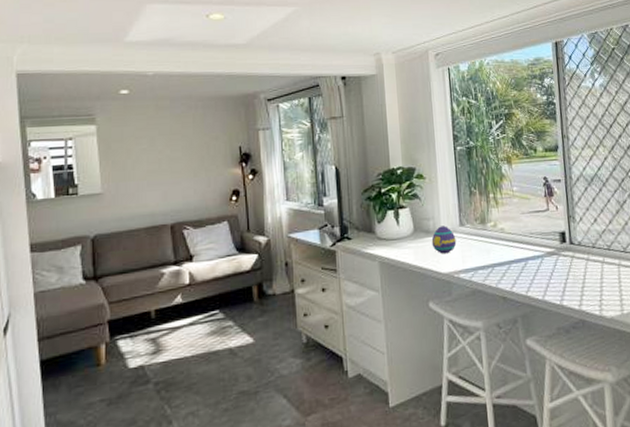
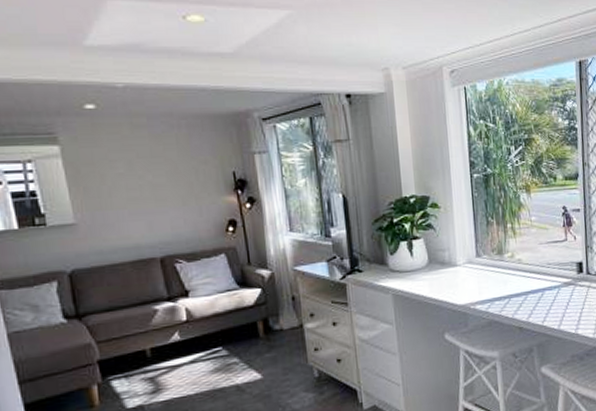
decorative egg: present [431,226,457,254] -> none [447,257,473,286]

